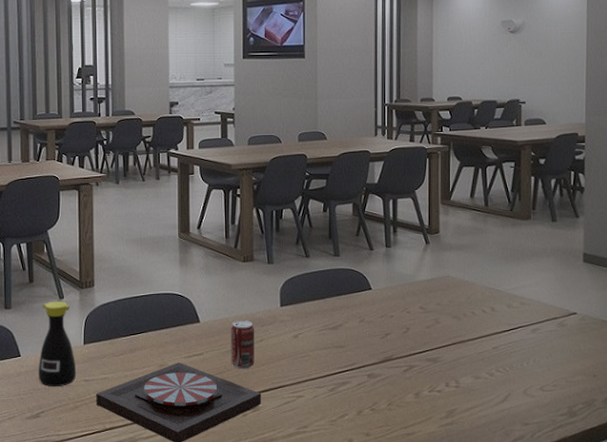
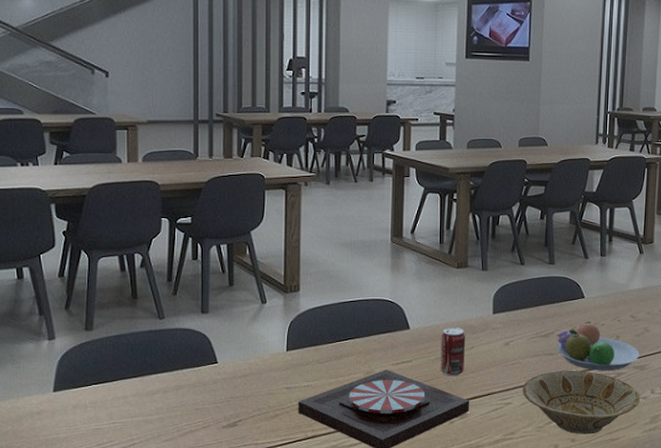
bottle: present [38,301,77,387] -> none [236,306,278,395]
bowl: none [313,363,435,429] -> present [522,371,641,435]
fruit bowl: none [345,313,431,363] -> present [556,321,640,371]

